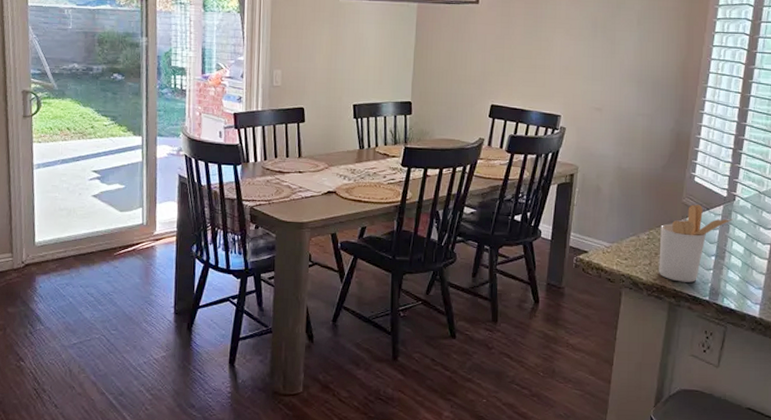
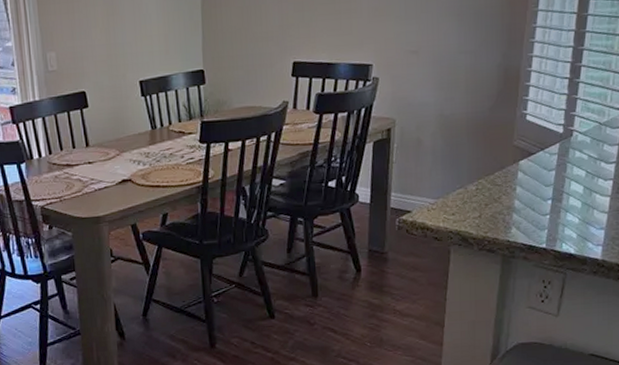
utensil holder: present [659,204,734,283] -> none [489,145,572,232]

